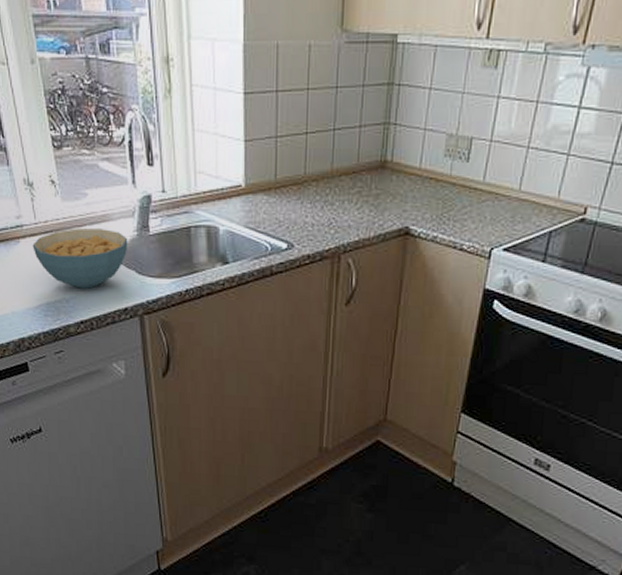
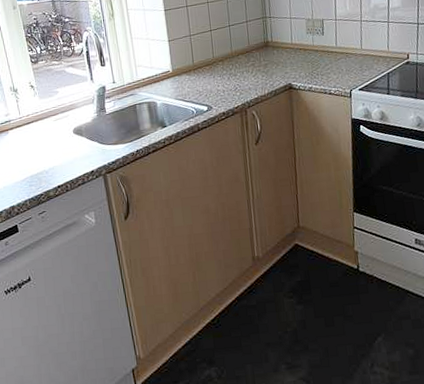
cereal bowl: present [32,228,128,289] -> none [18,114,91,161]

